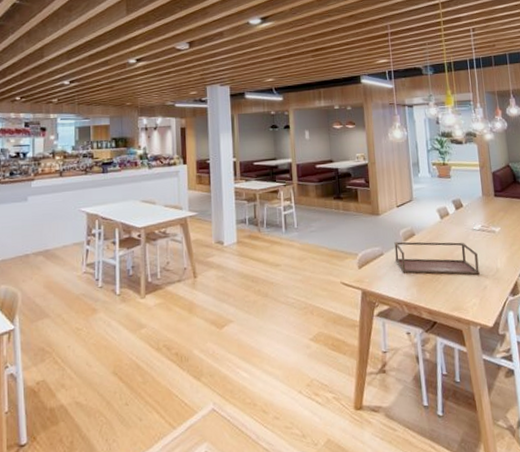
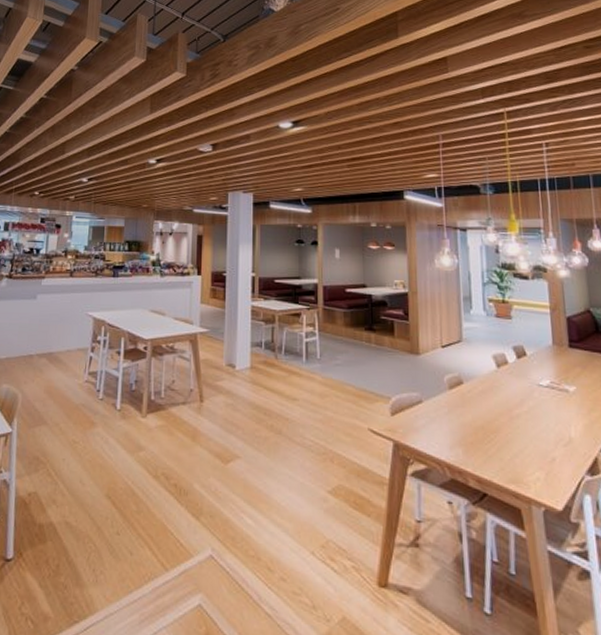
tray: present [394,241,480,275] -> none [436,389,546,442]

